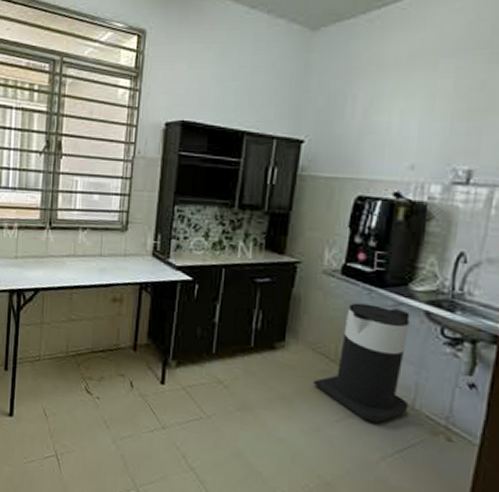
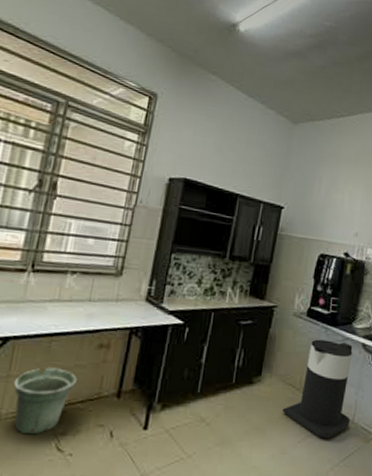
flower pot: none [47,317,97,376] -> present [14,367,77,435]

